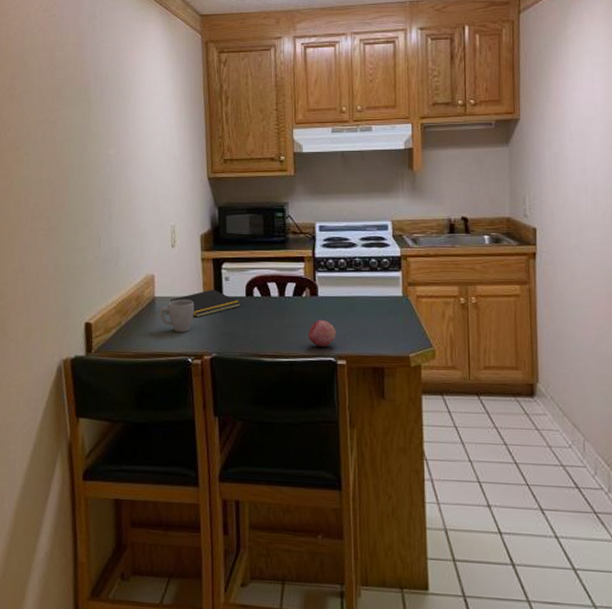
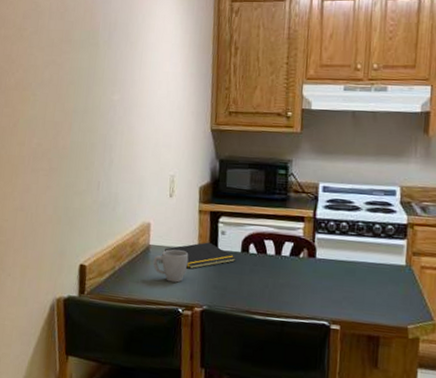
fruit: present [308,319,336,348] -> none [302,281,332,311]

